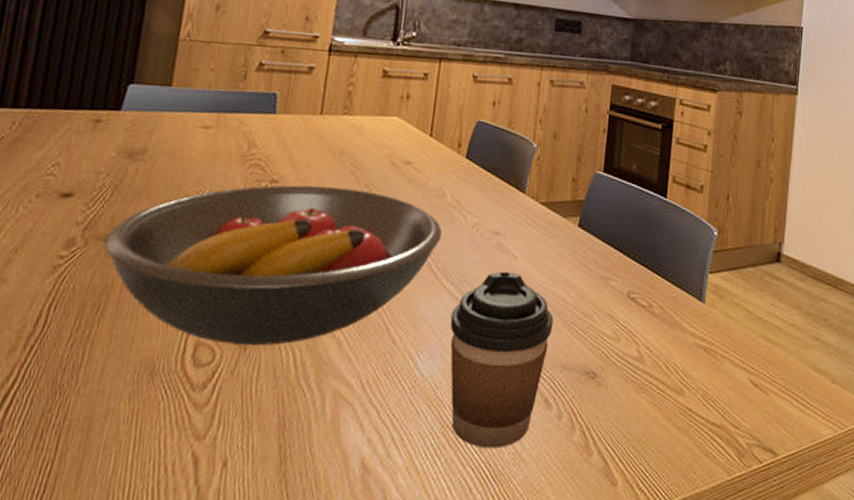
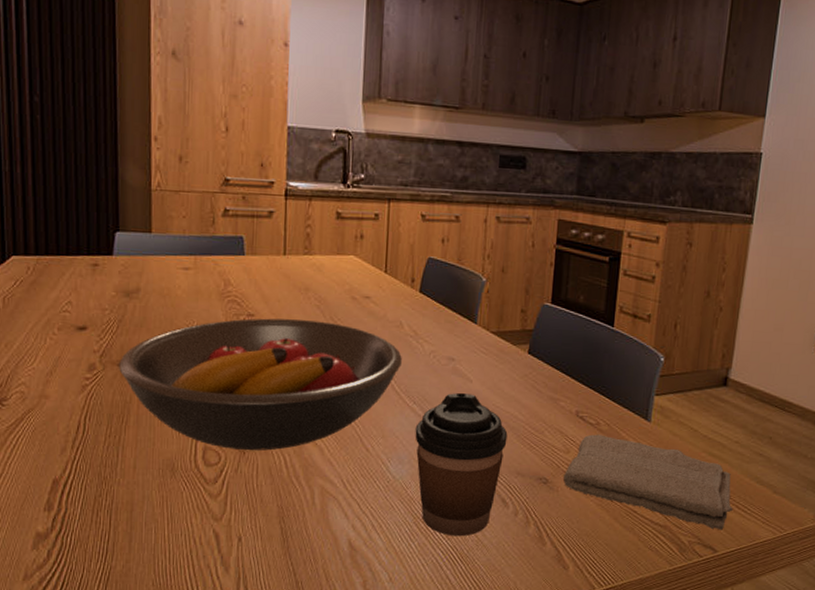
washcloth: none [613,318,791,429] -> present [563,434,733,530]

